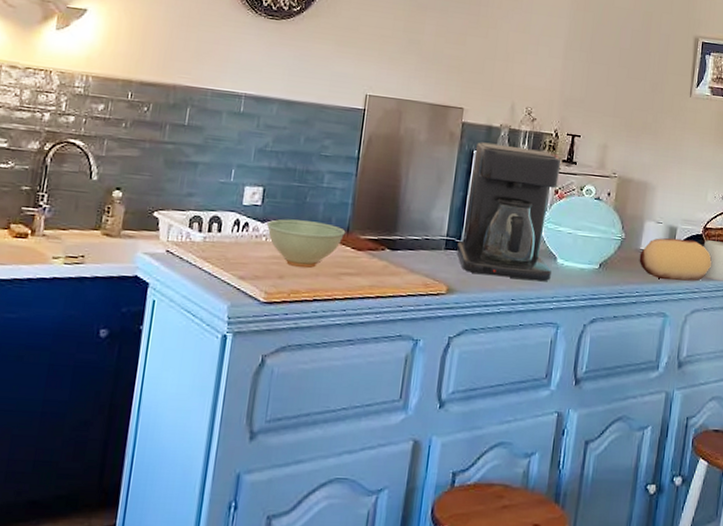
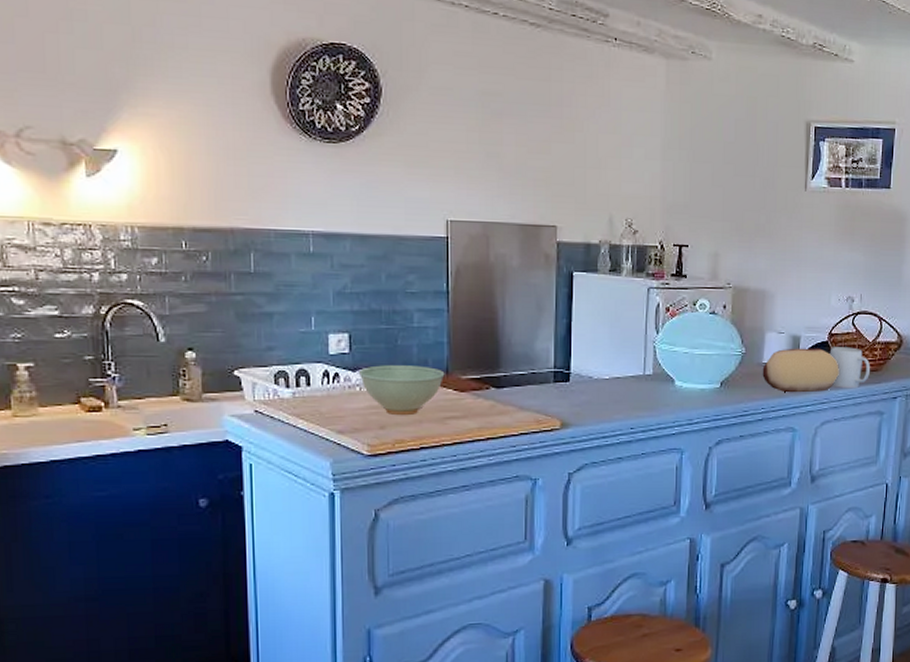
coffee maker: present [456,142,562,282] -> none [565,262,670,407]

